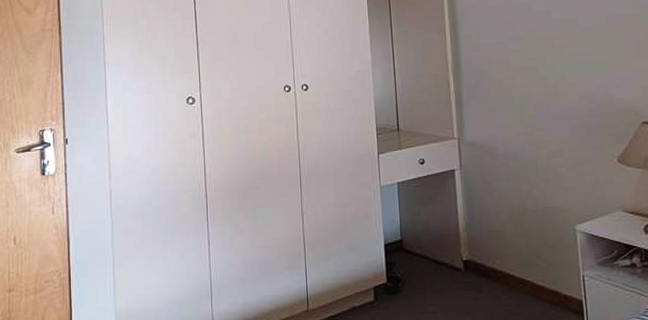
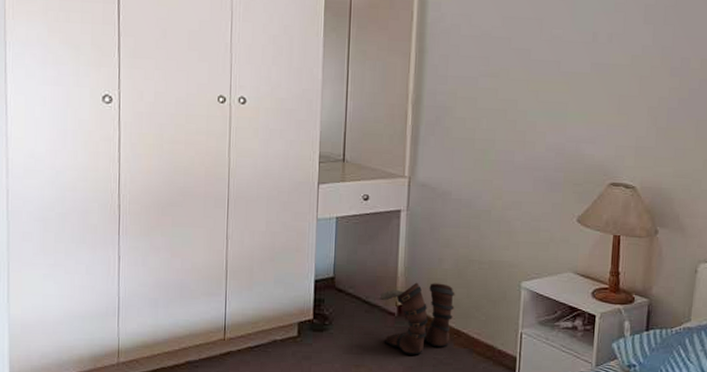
boots: none [445,235,517,309] -> present [379,282,455,355]

